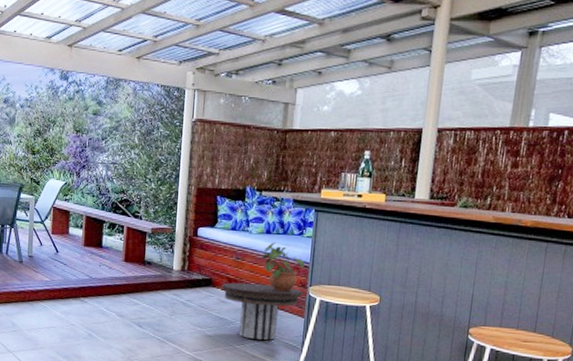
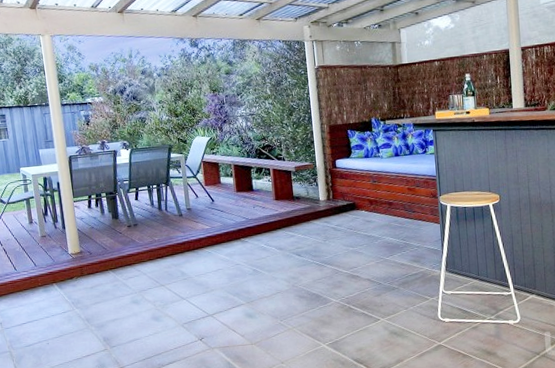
side table: present [221,282,303,340] -> none [364,199,435,250]
potted plant: present [262,242,306,293] -> none [395,162,433,205]

